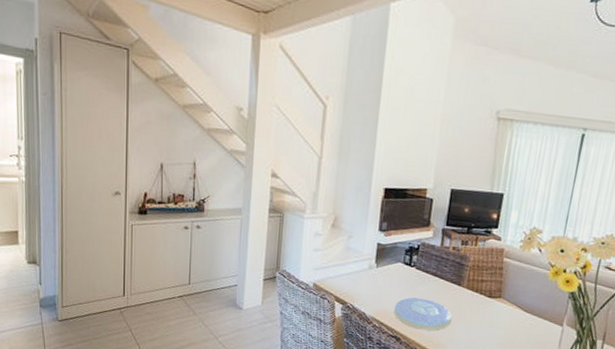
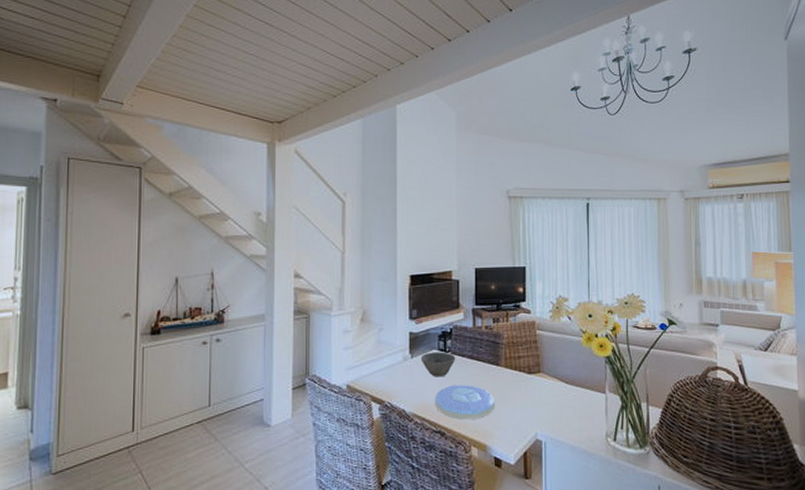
bowl: none [385,264,420,289] -> present [420,352,456,377]

